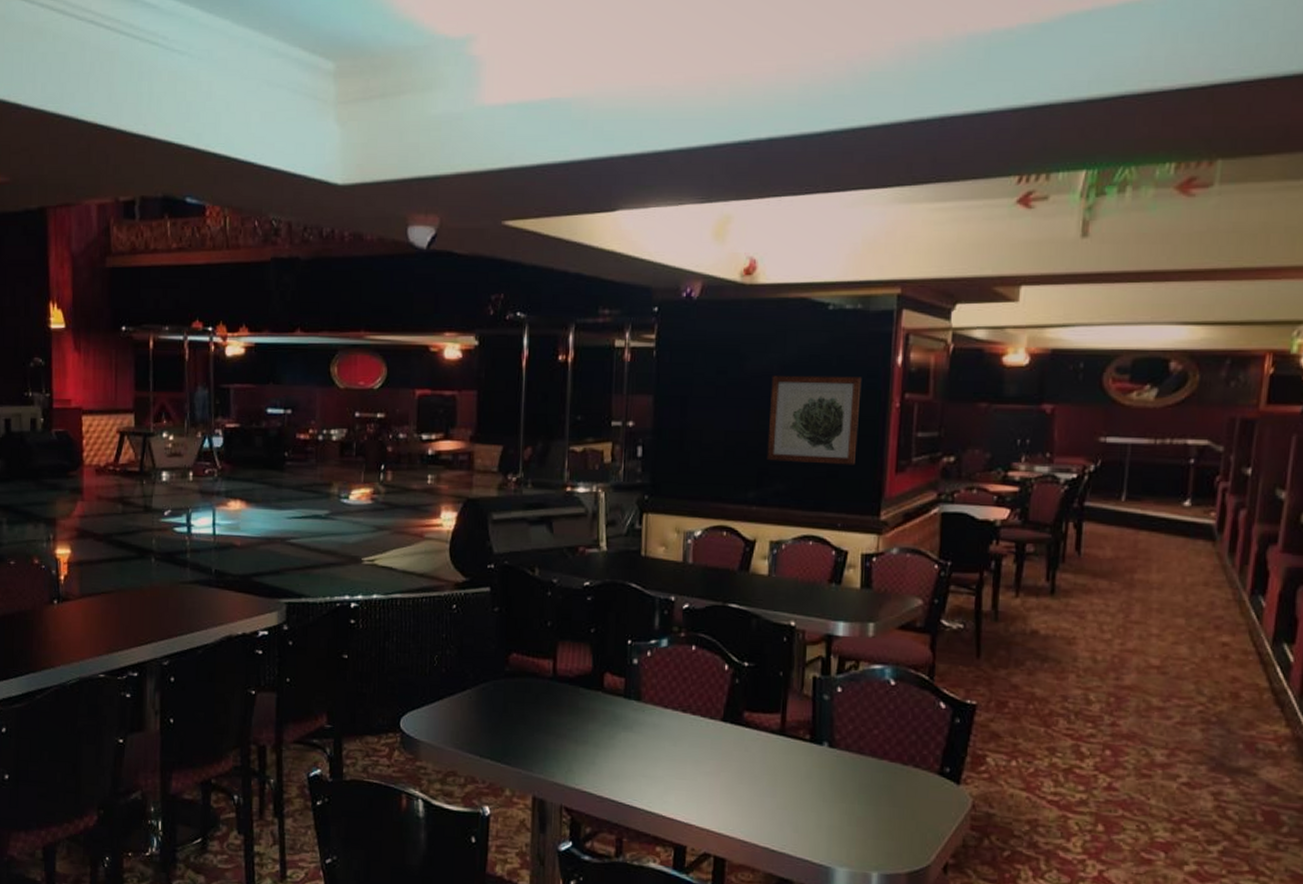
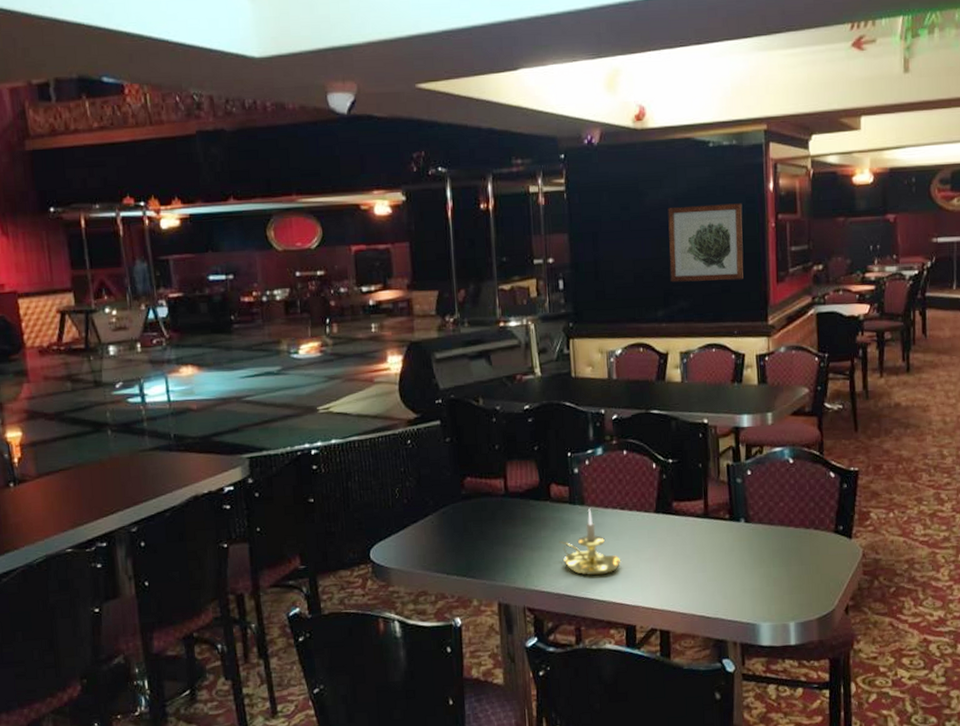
candle holder: none [608,705,677,784] -> present [559,508,621,576]

